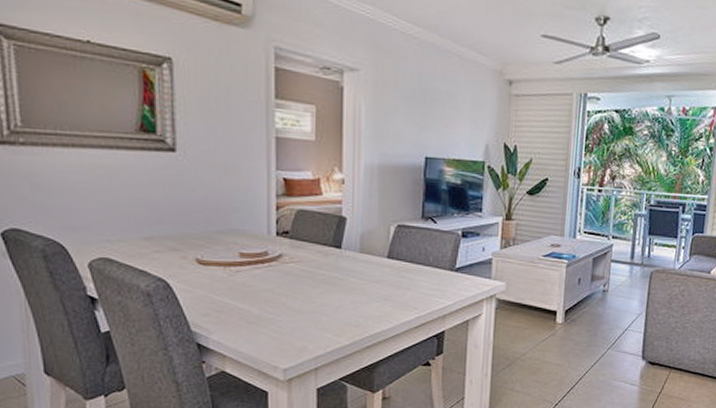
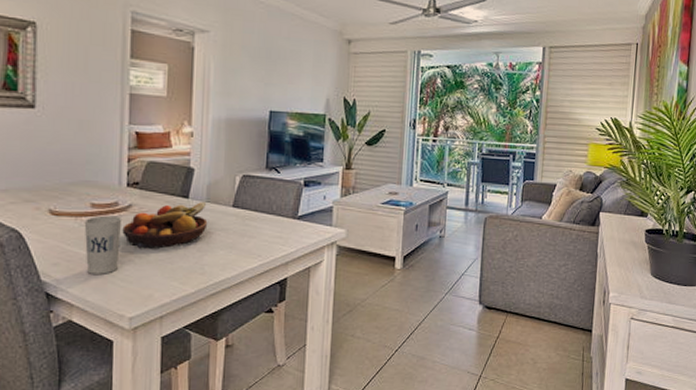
cup: none [233,265,273,325] -> present [84,215,123,274]
fruit bowl: none [273,253,362,300] -> present [122,202,208,249]

